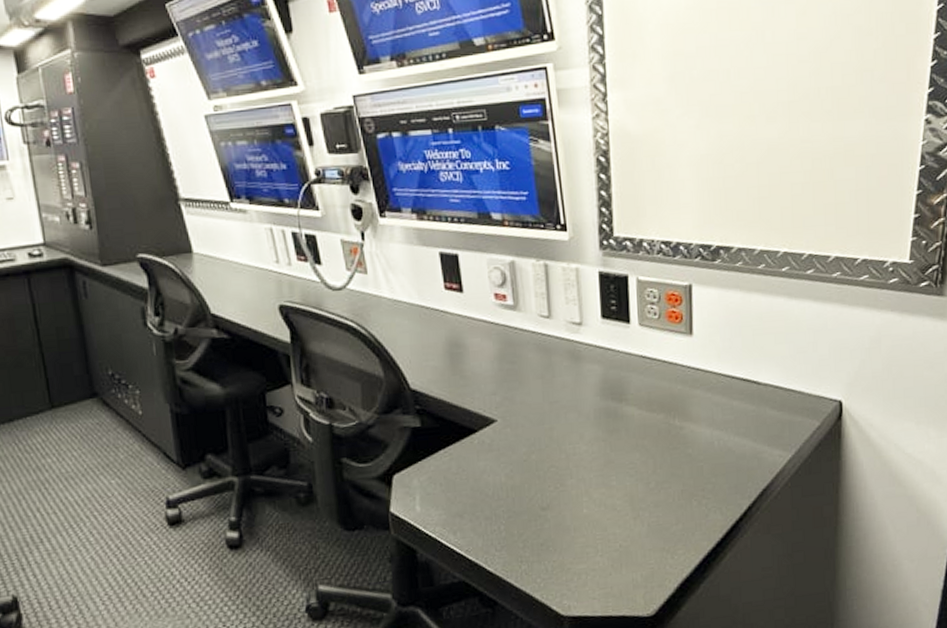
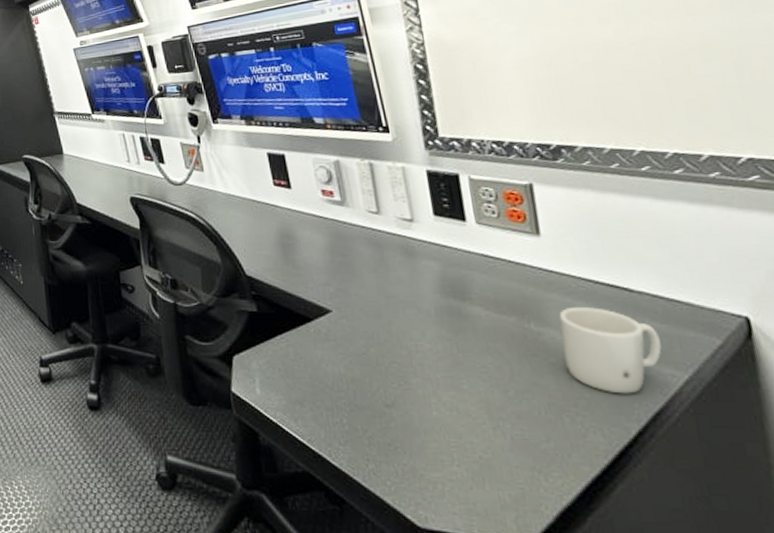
mug: none [699,400,775,476] -> present [559,306,662,394]

